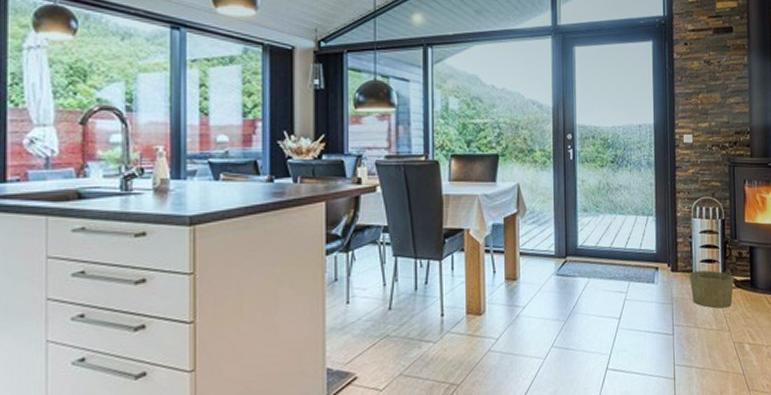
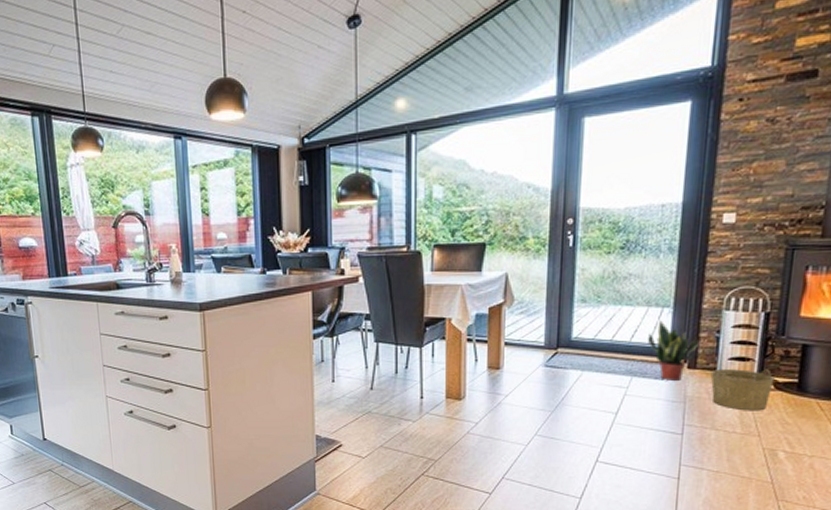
potted plant: none [639,228,677,284] -> present [648,320,698,381]

